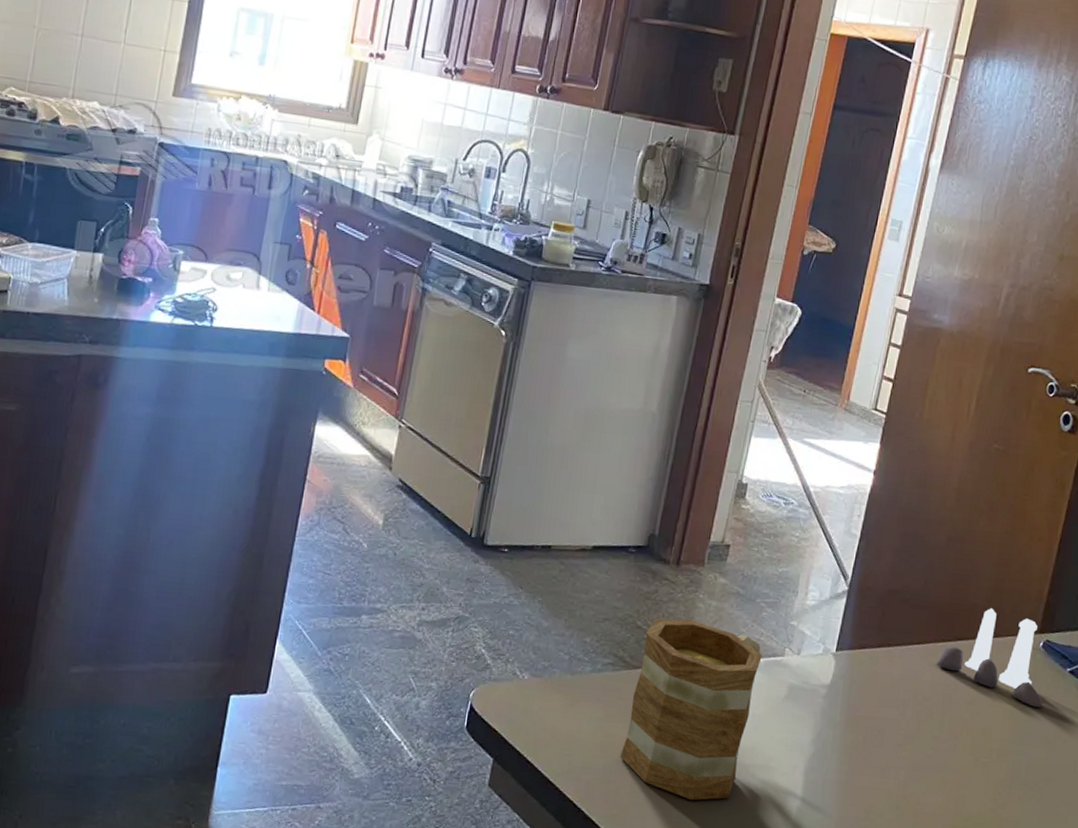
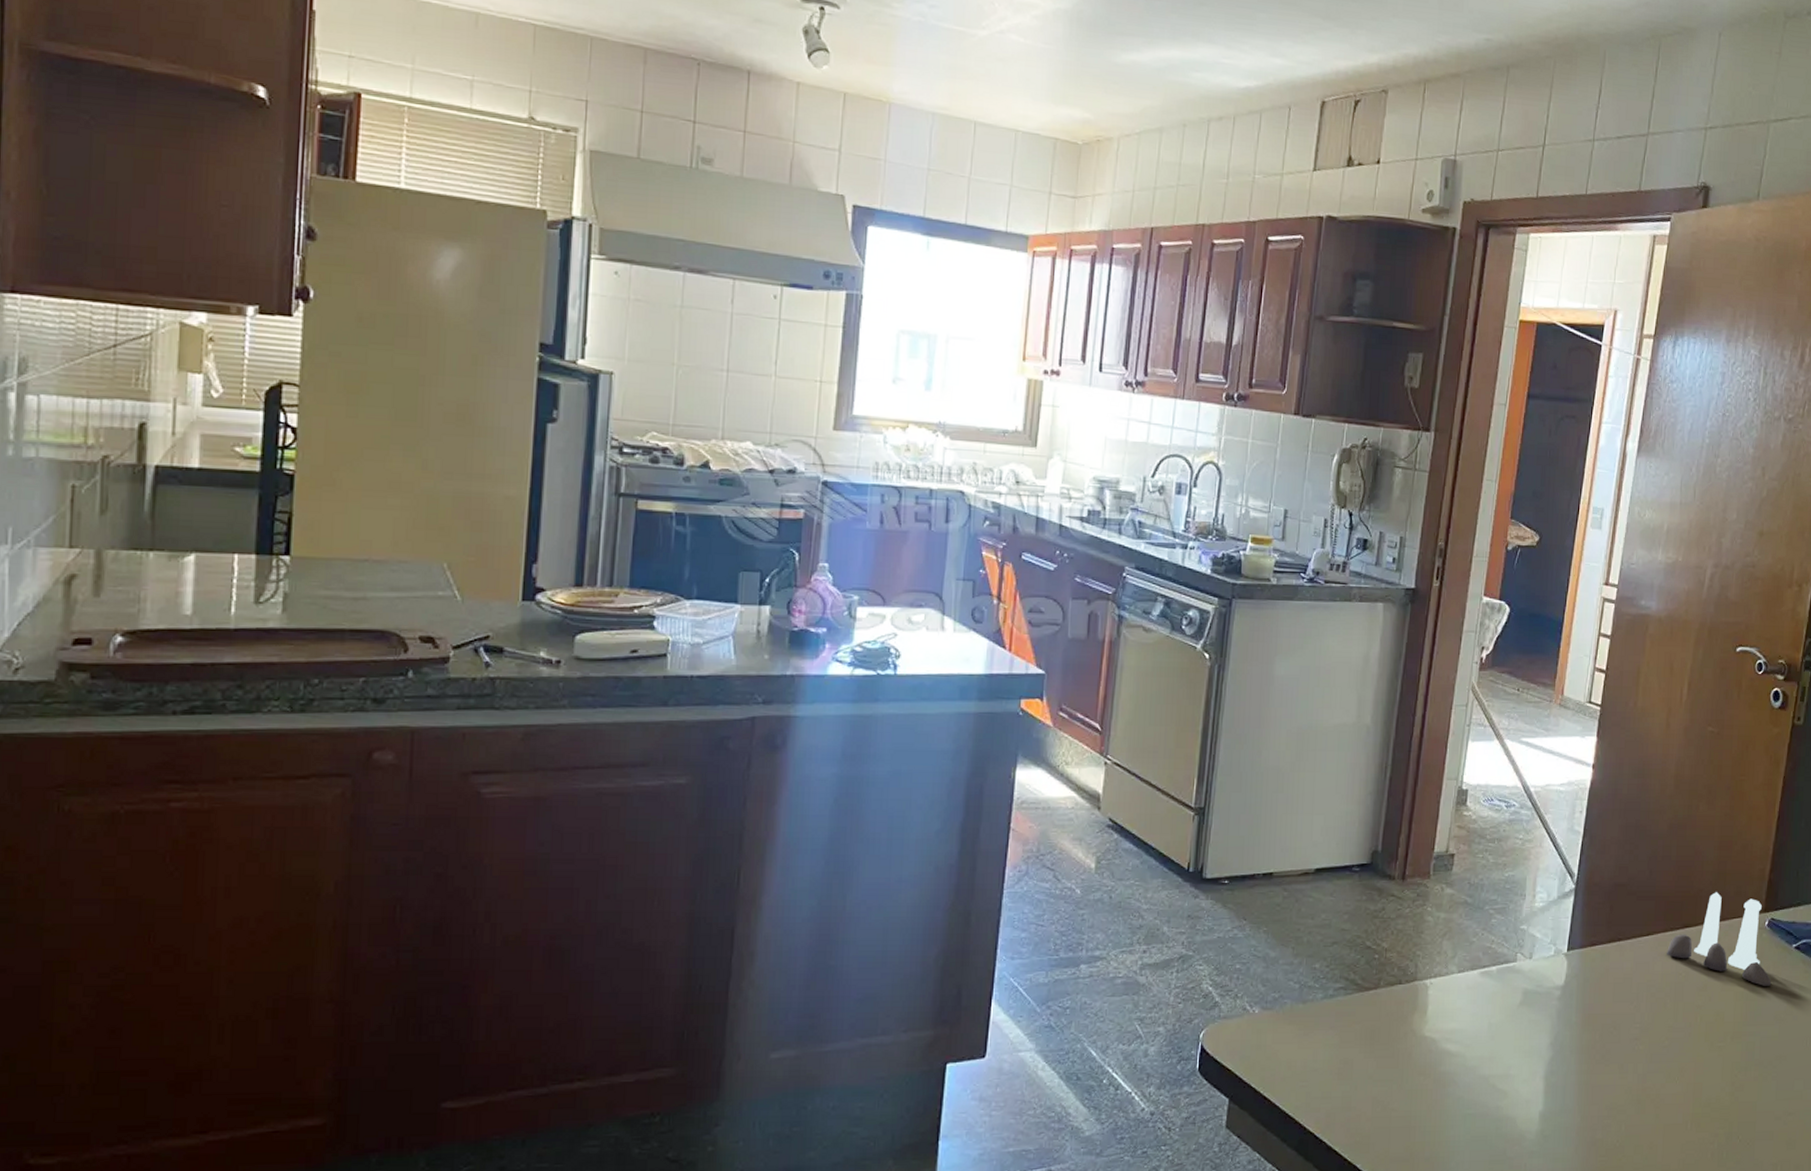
mug: present [620,618,762,800] -> none [1359,935,1495,1118]

